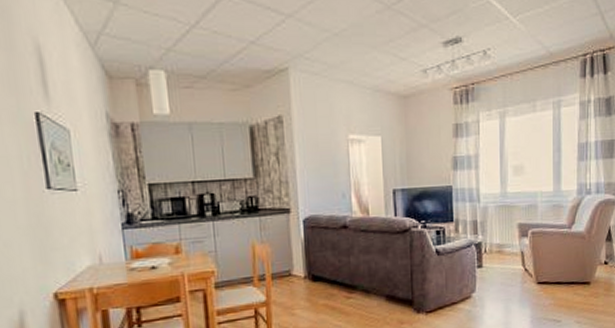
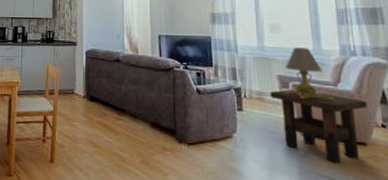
side table: none [509,237,596,306] -> present [270,90,368,164]
lamp: none [521,190,569,247] -> present [282,47,336,101]

